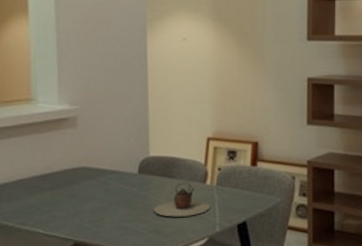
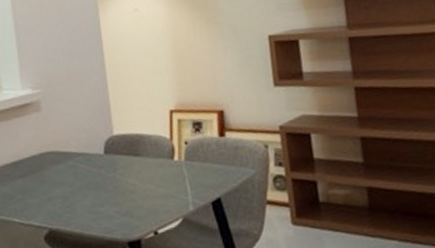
teapot: present [153,182,210,217] -> none [123,159,181,198]

